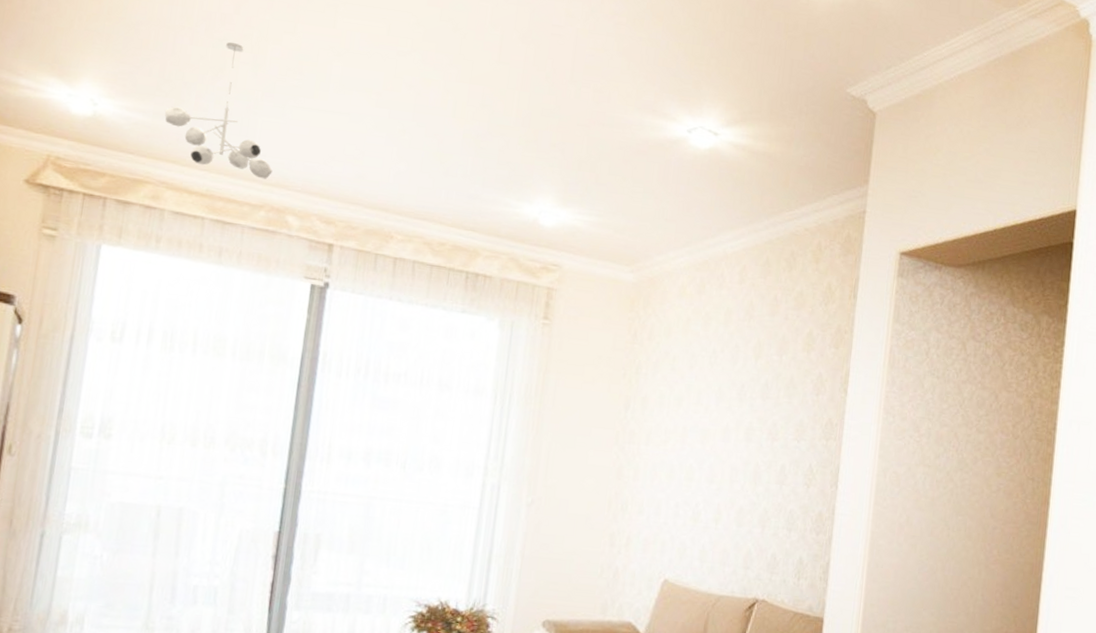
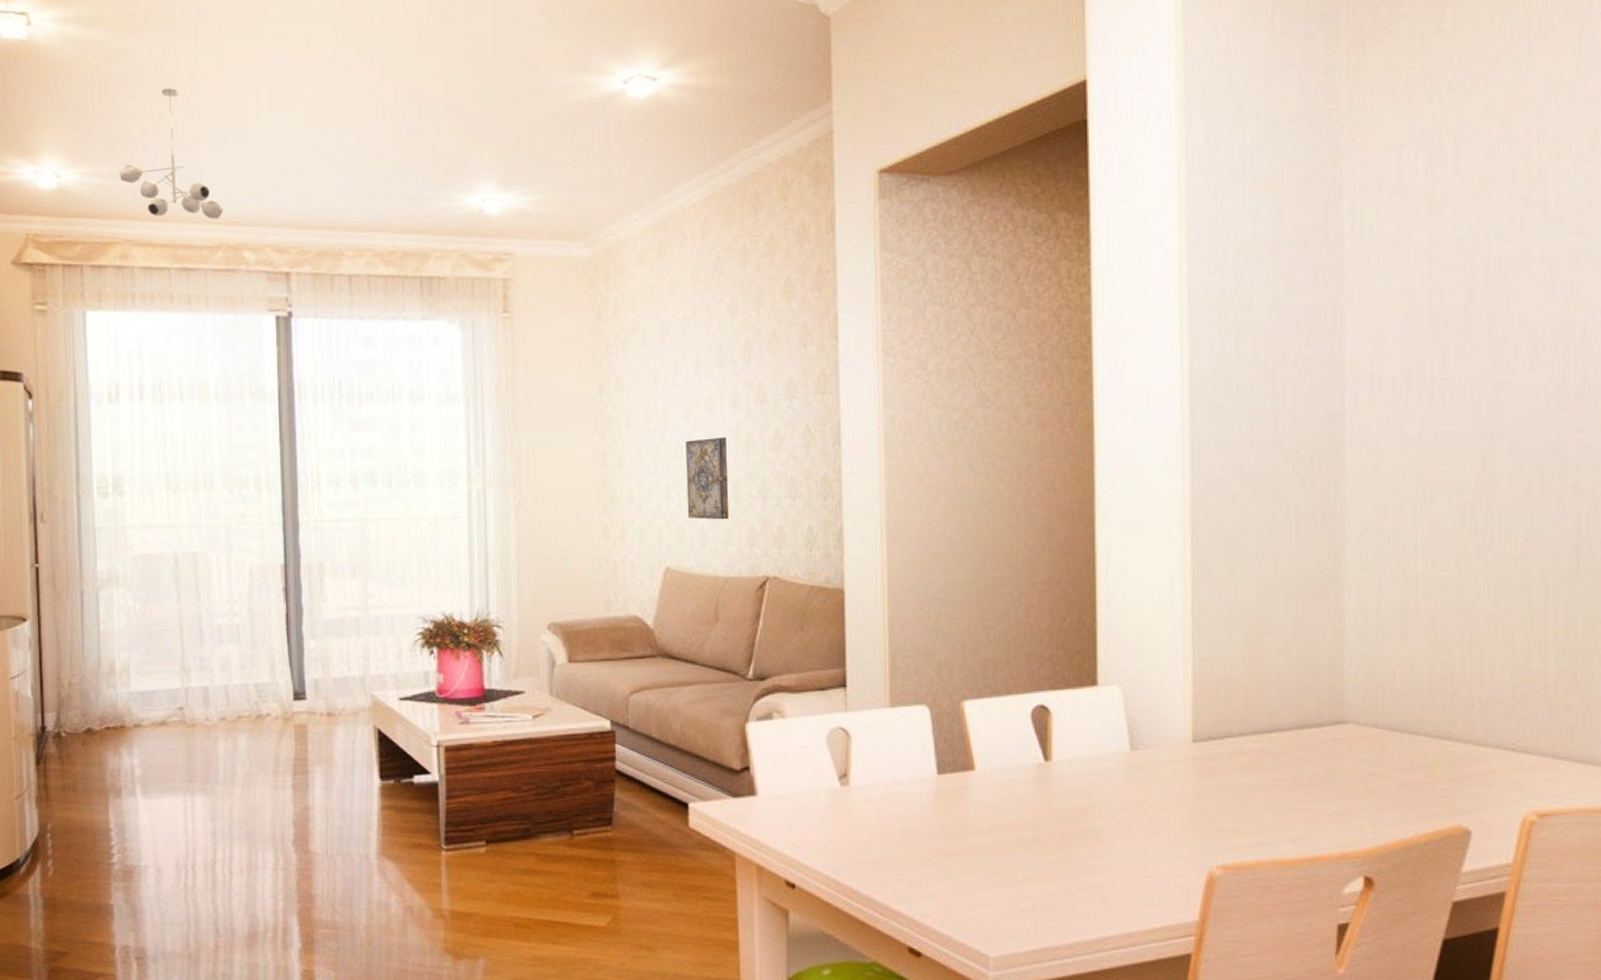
wall art: none [691,464,737,542] -> present [686,438,729,520]

